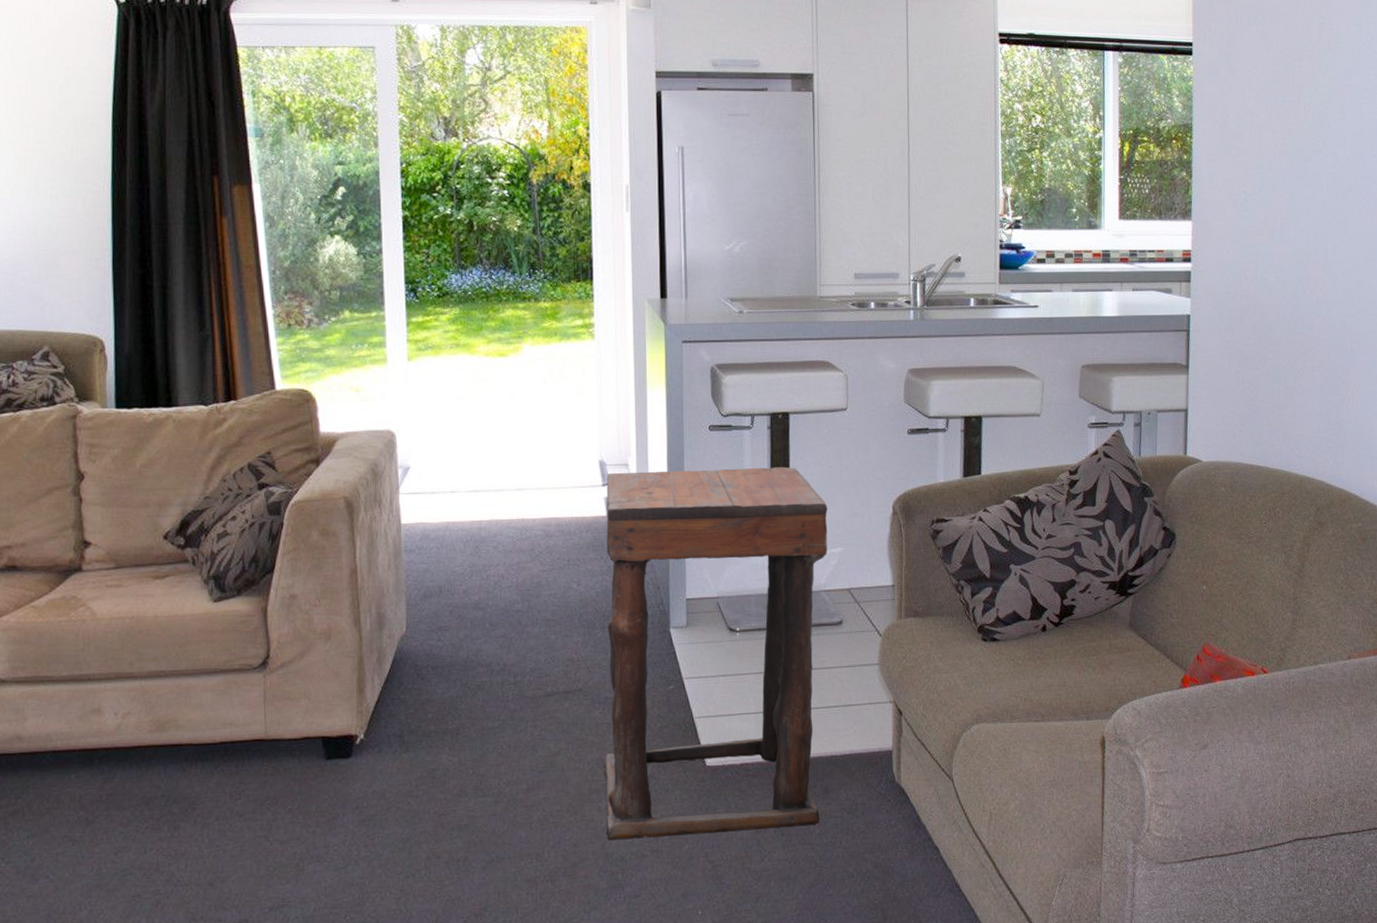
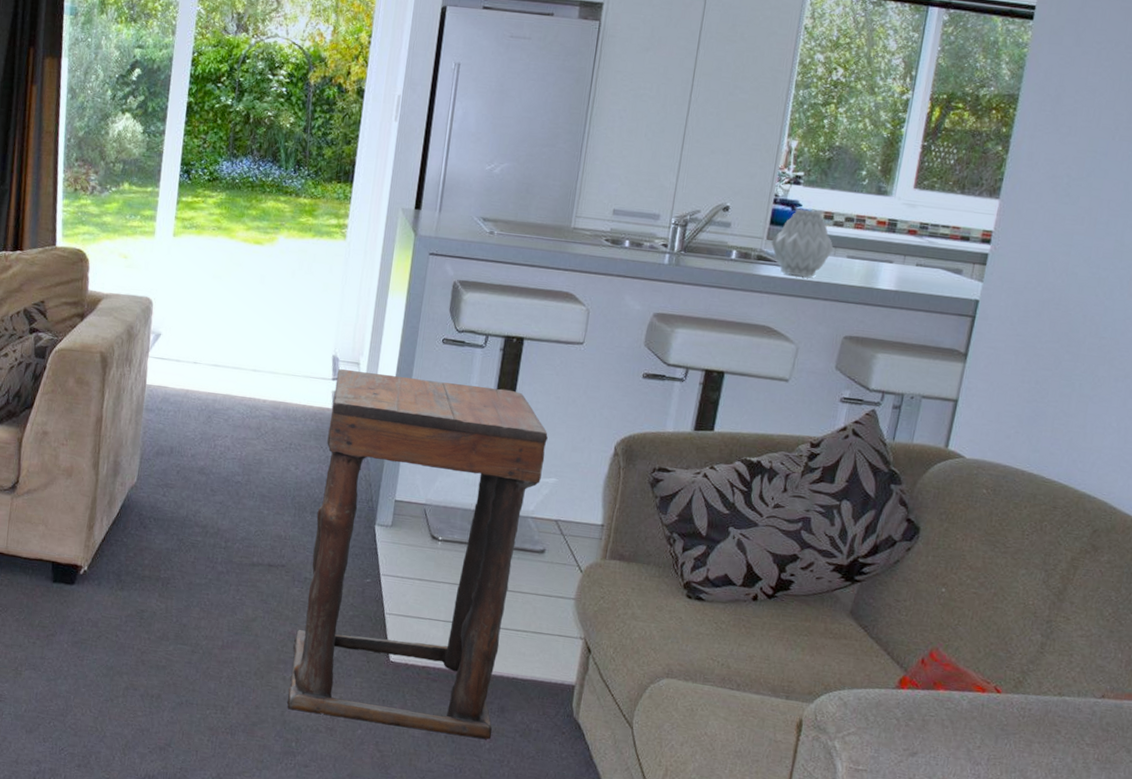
vase: none [1003,251,1060,315] -> present [771,208,834,277]

